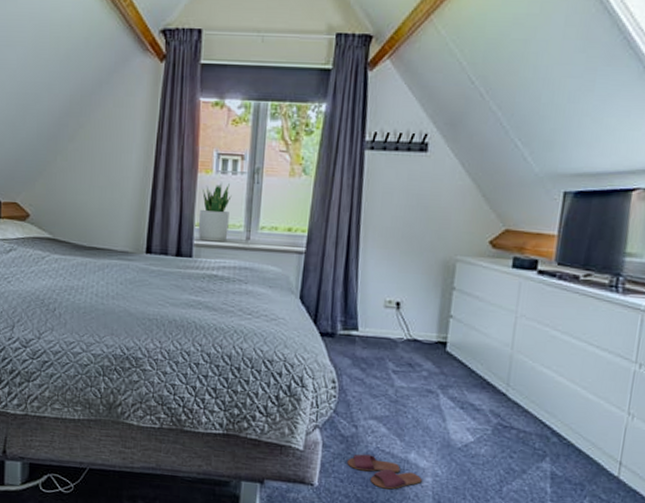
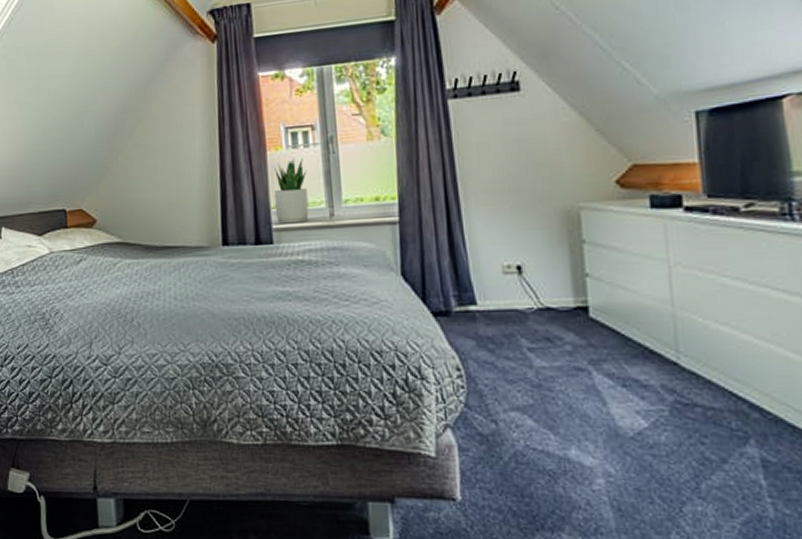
slippers: present [347,454,422,490] -> none [492,455,592,498]

